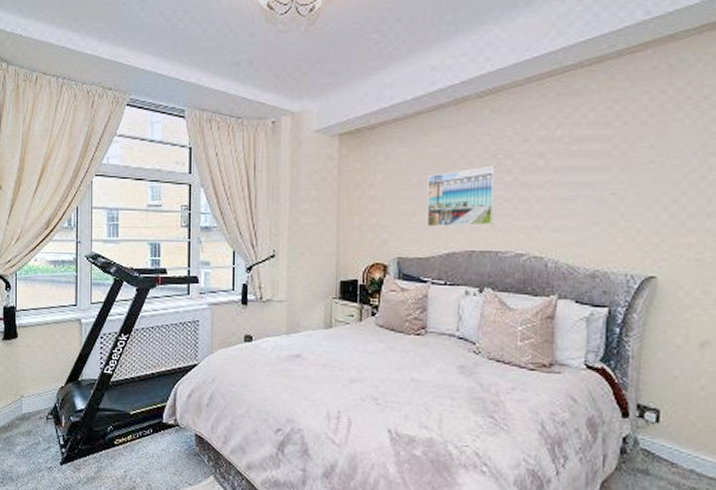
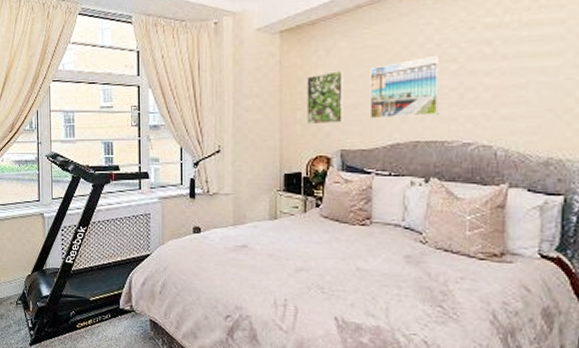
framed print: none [364,176,403,231] -> present [306,69,344,125]

